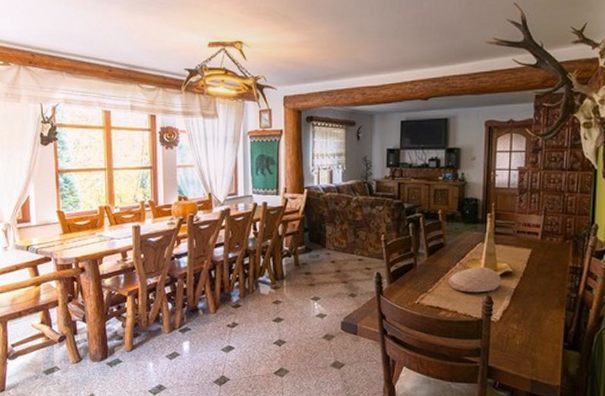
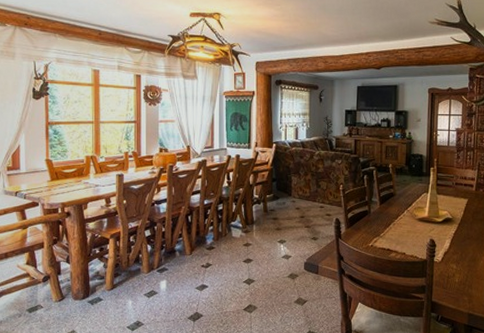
wooden bowl: present [449,266,502,293] -> none [398,213,443,237]

